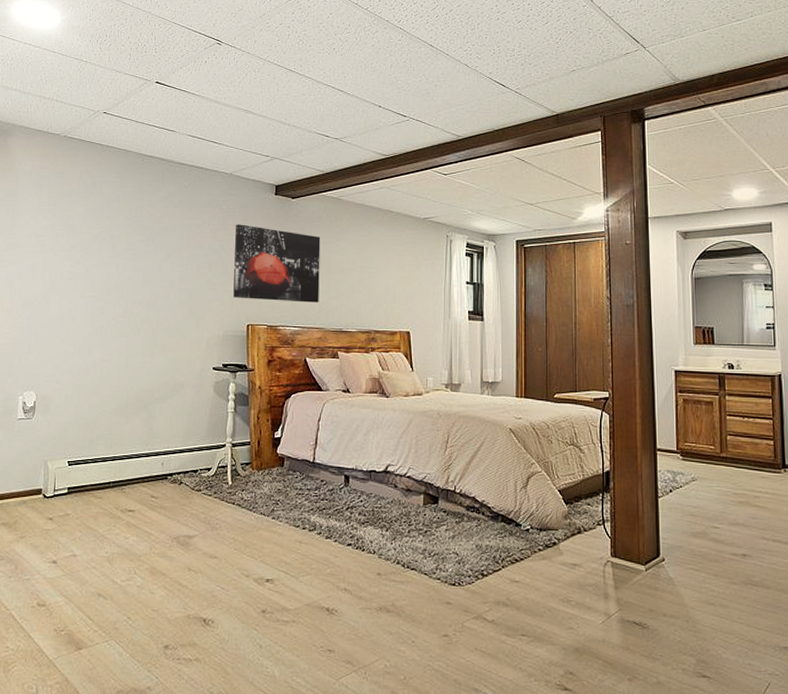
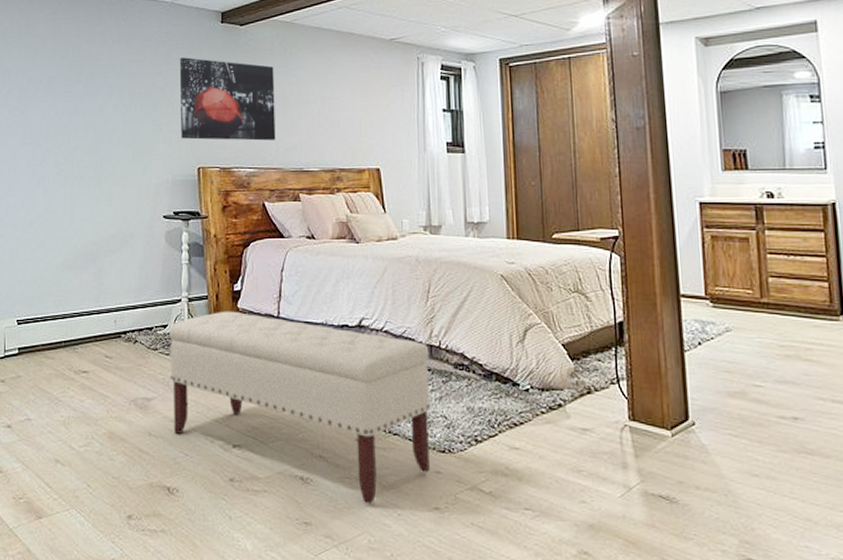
bench: none [211,456,446,633] -> present [169,311,430,505]

